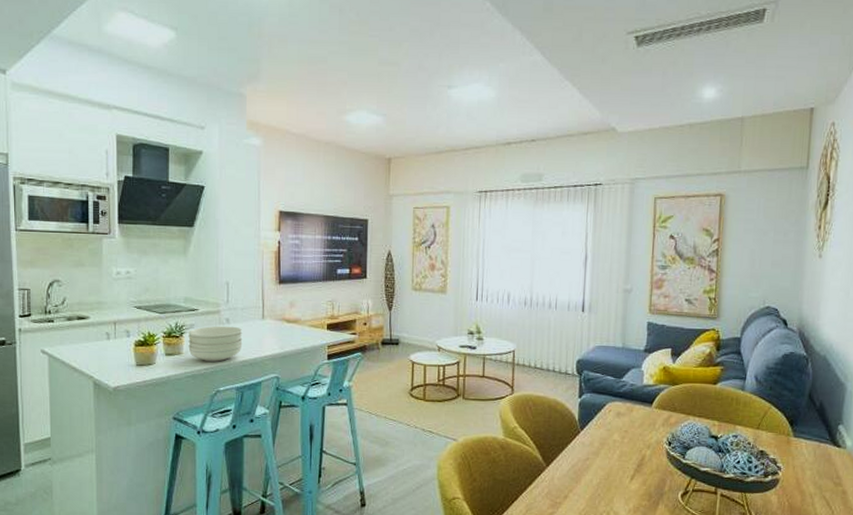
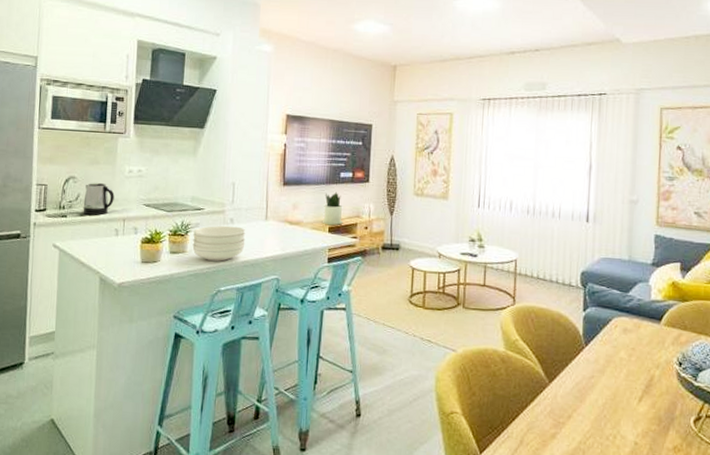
kettle: none [70,285,103,319] -> present [83,182,115,215]
planter: none [320,289,342,323] -> present [322,192,343,226]

